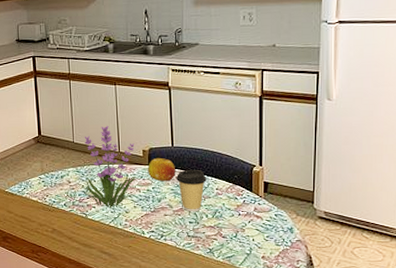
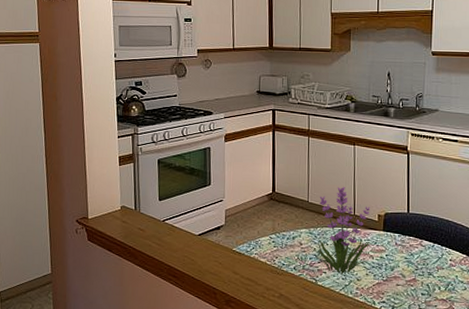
fruit: present [147,157,176,182] -> none [381,223,411,249]
coffee cup: present [175,170,206,211] -> none [410,238,440,283]

